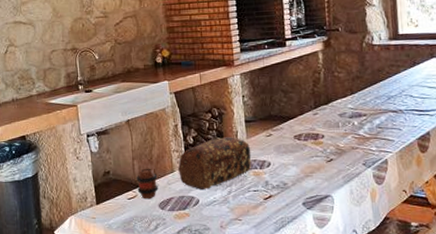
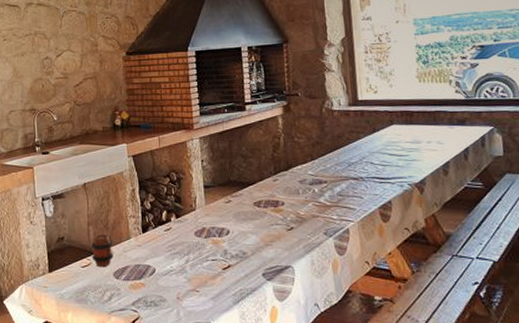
bread loaf: present [178,137,252,189] -> none [135,203,210,258]

